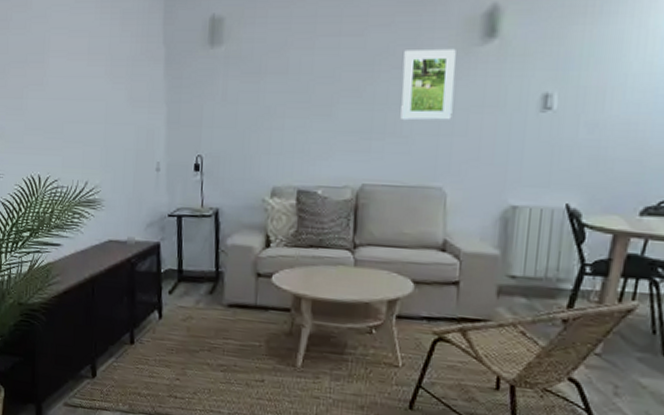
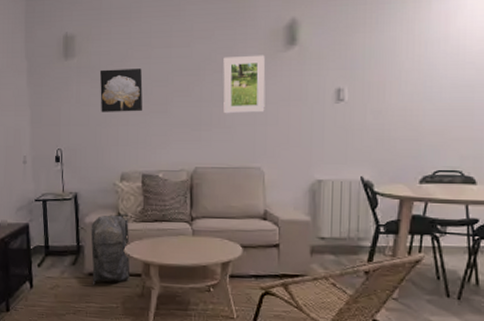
buddha head: none [232,236,279,319] -> present [91,214,130,286]
wall art: none [251,61,304,114] -> present [99,68,143,112]

